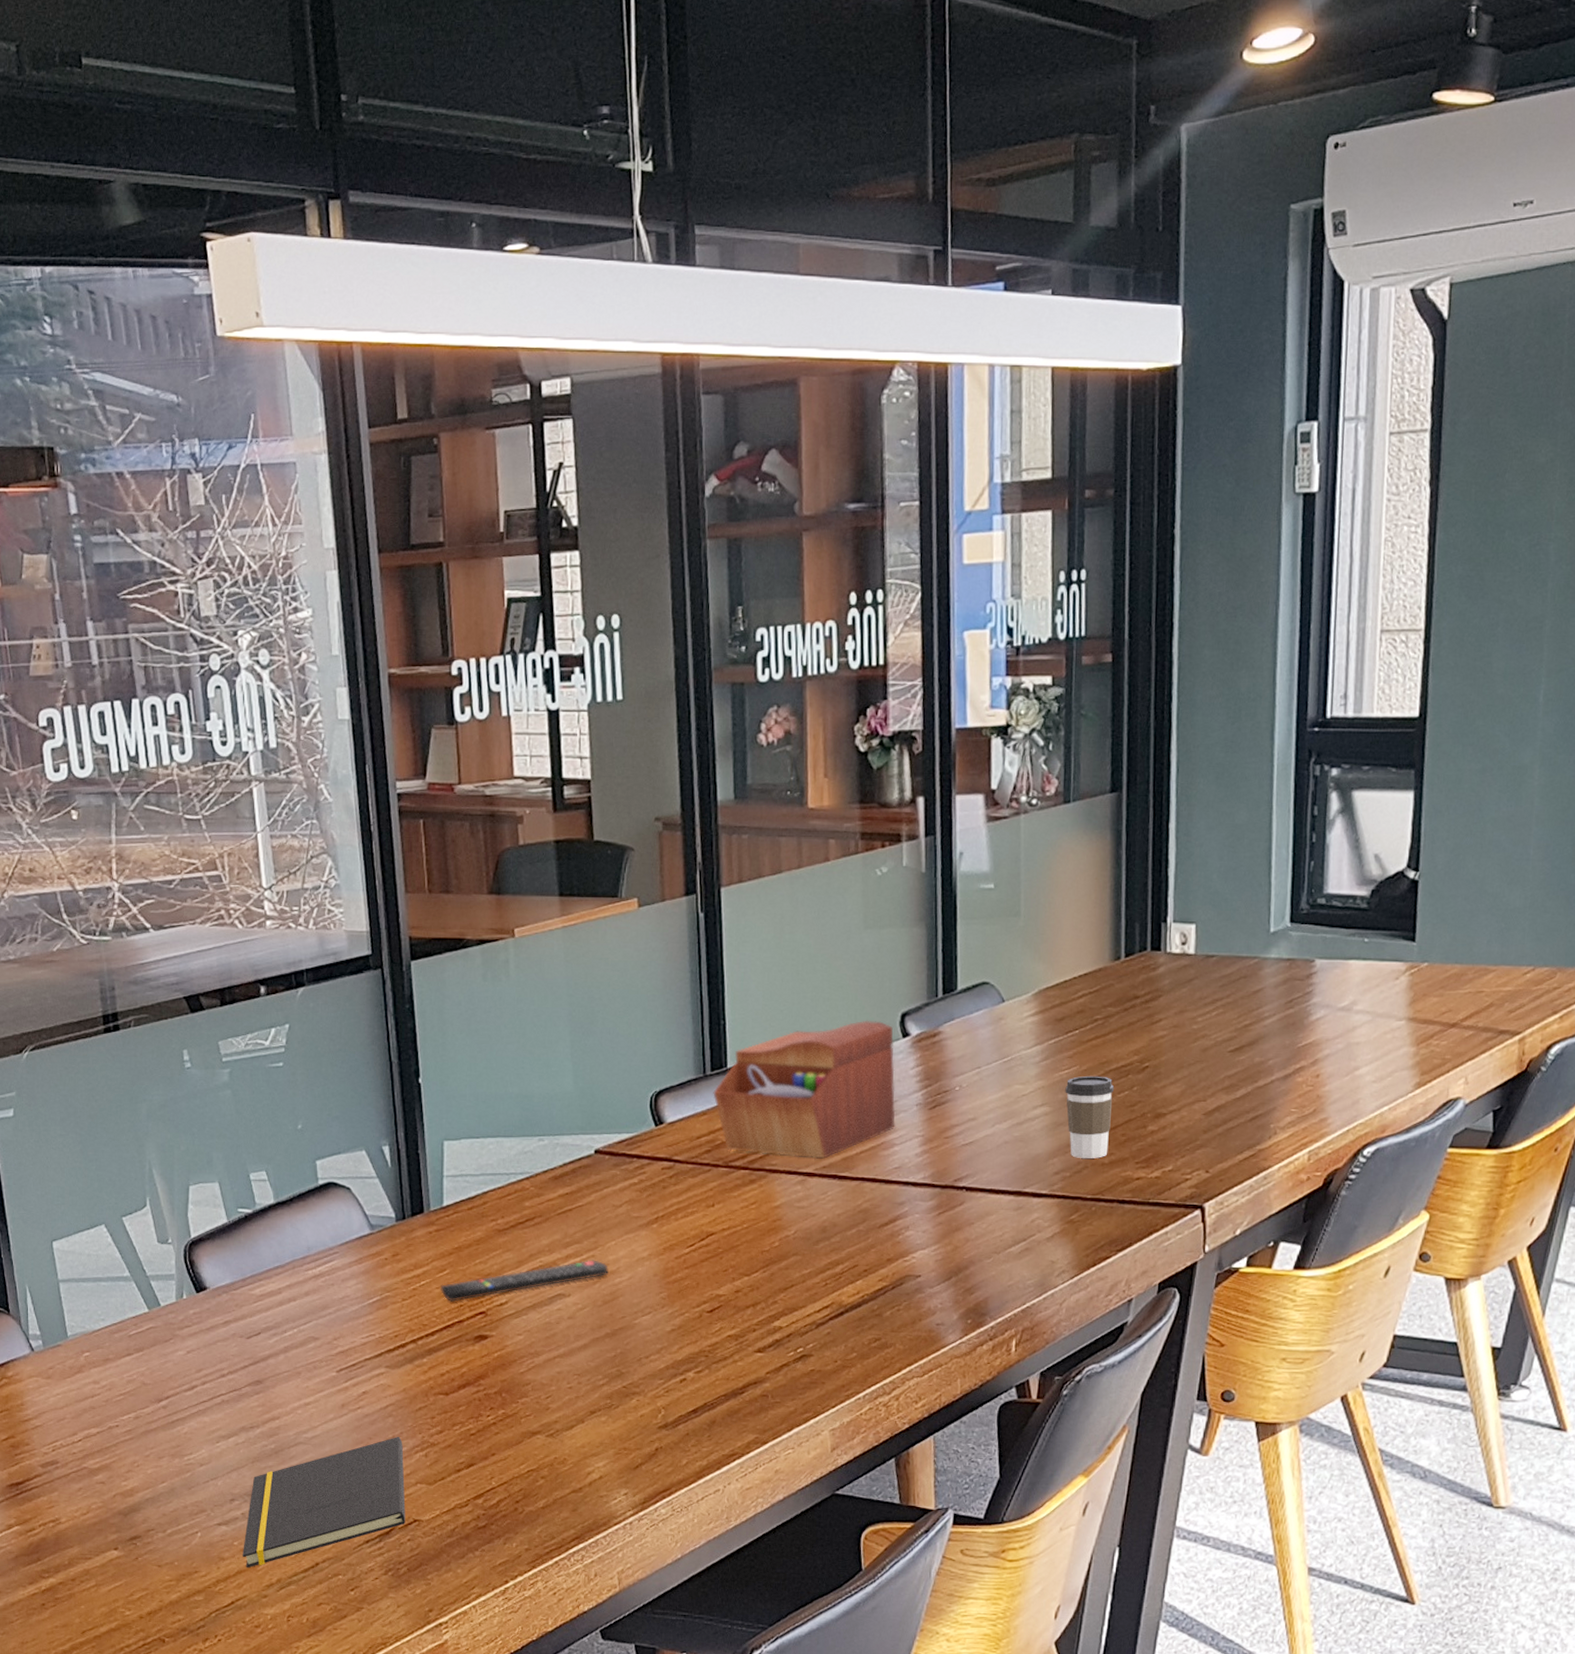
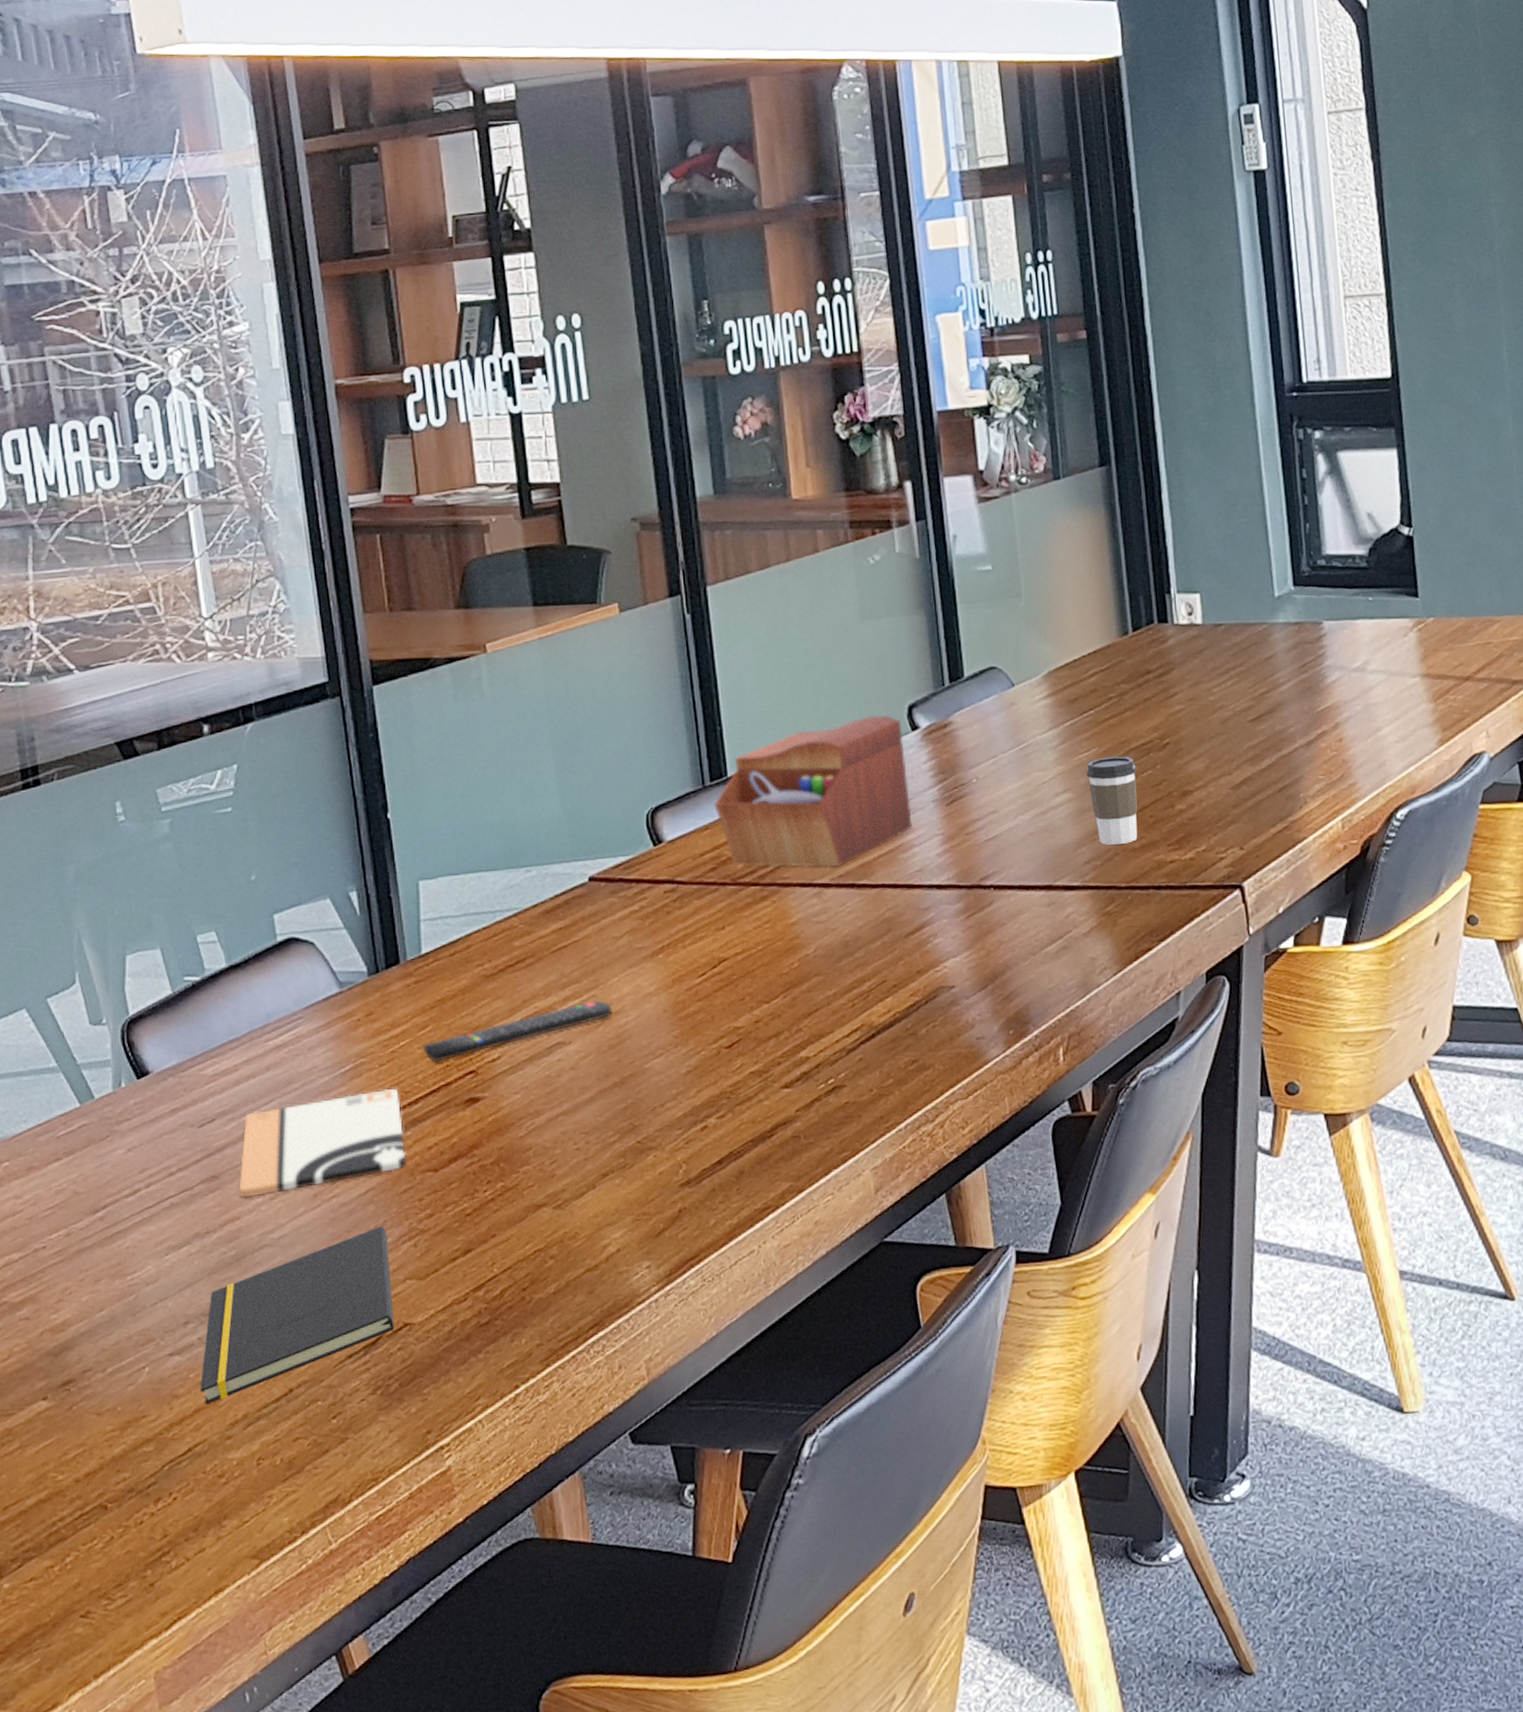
keycard: none [279,1320,422,1402] -> present [238,1088,407,1198]

